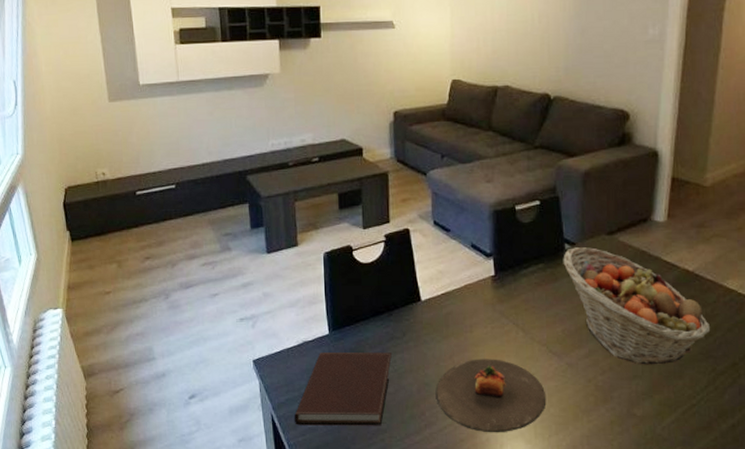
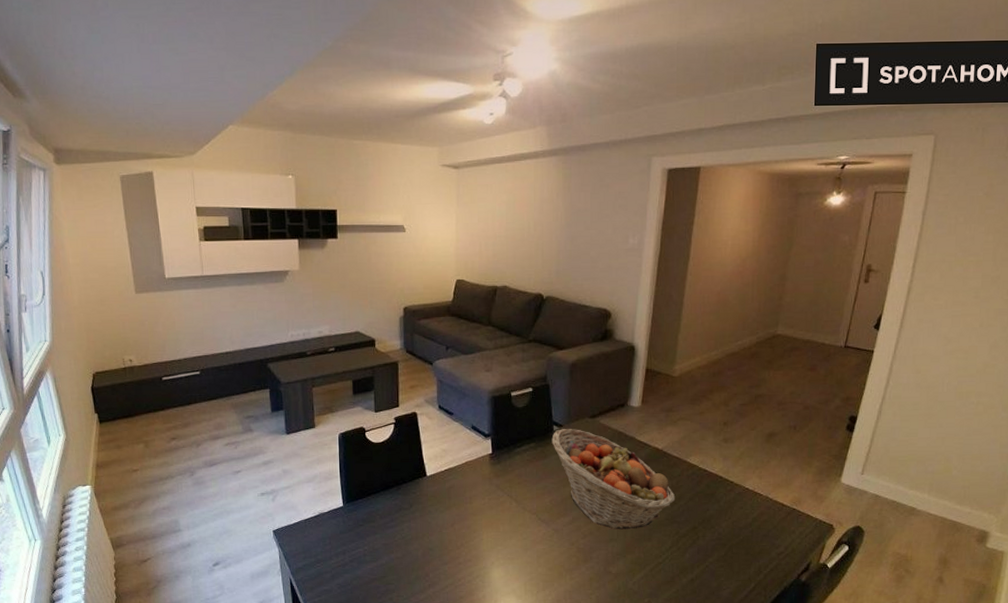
notebook: present [295,352,392,426] -> none [311,522,400,588]
plate: present [436,359,547,433] -> none [439,526,535,591]

